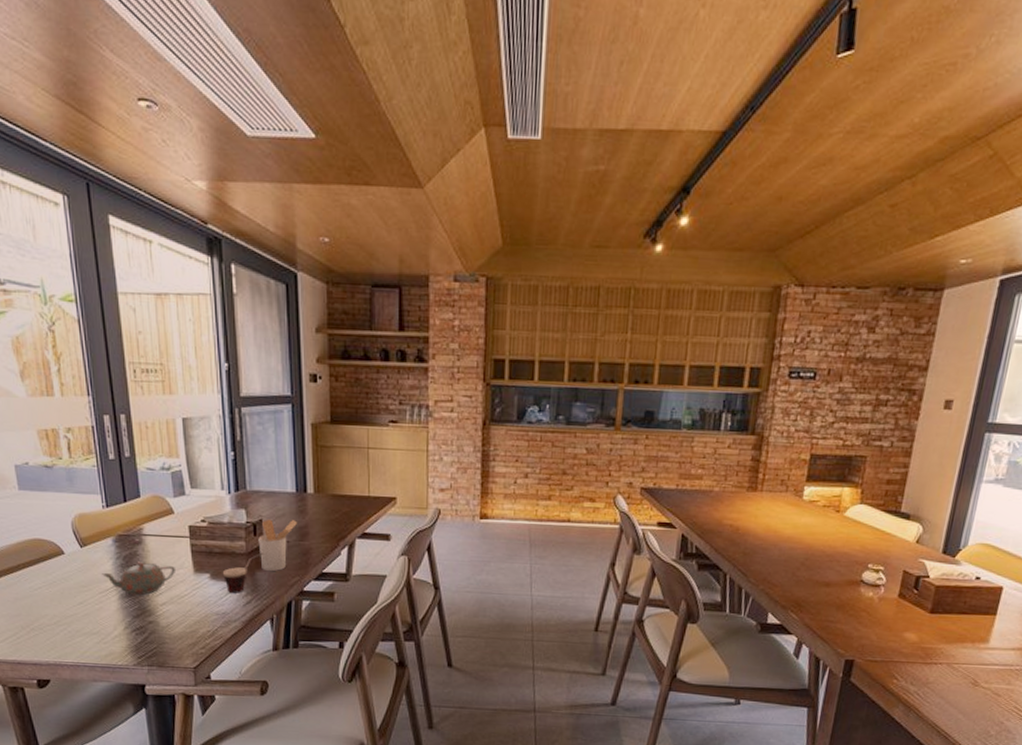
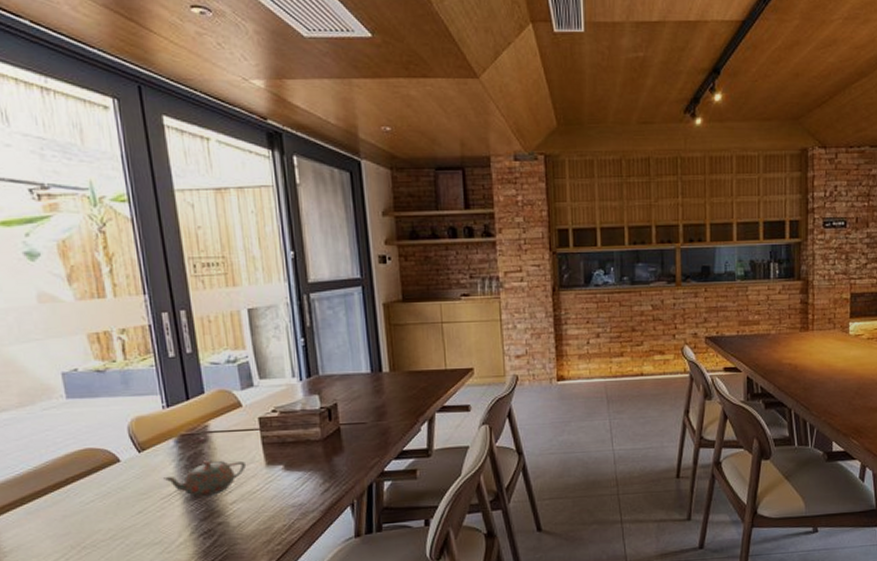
cup: present [222,552,264,593] -> none [296,436,341,482]
utensil holder: present [258,519,297,572] -> none [334,401,374,456]

